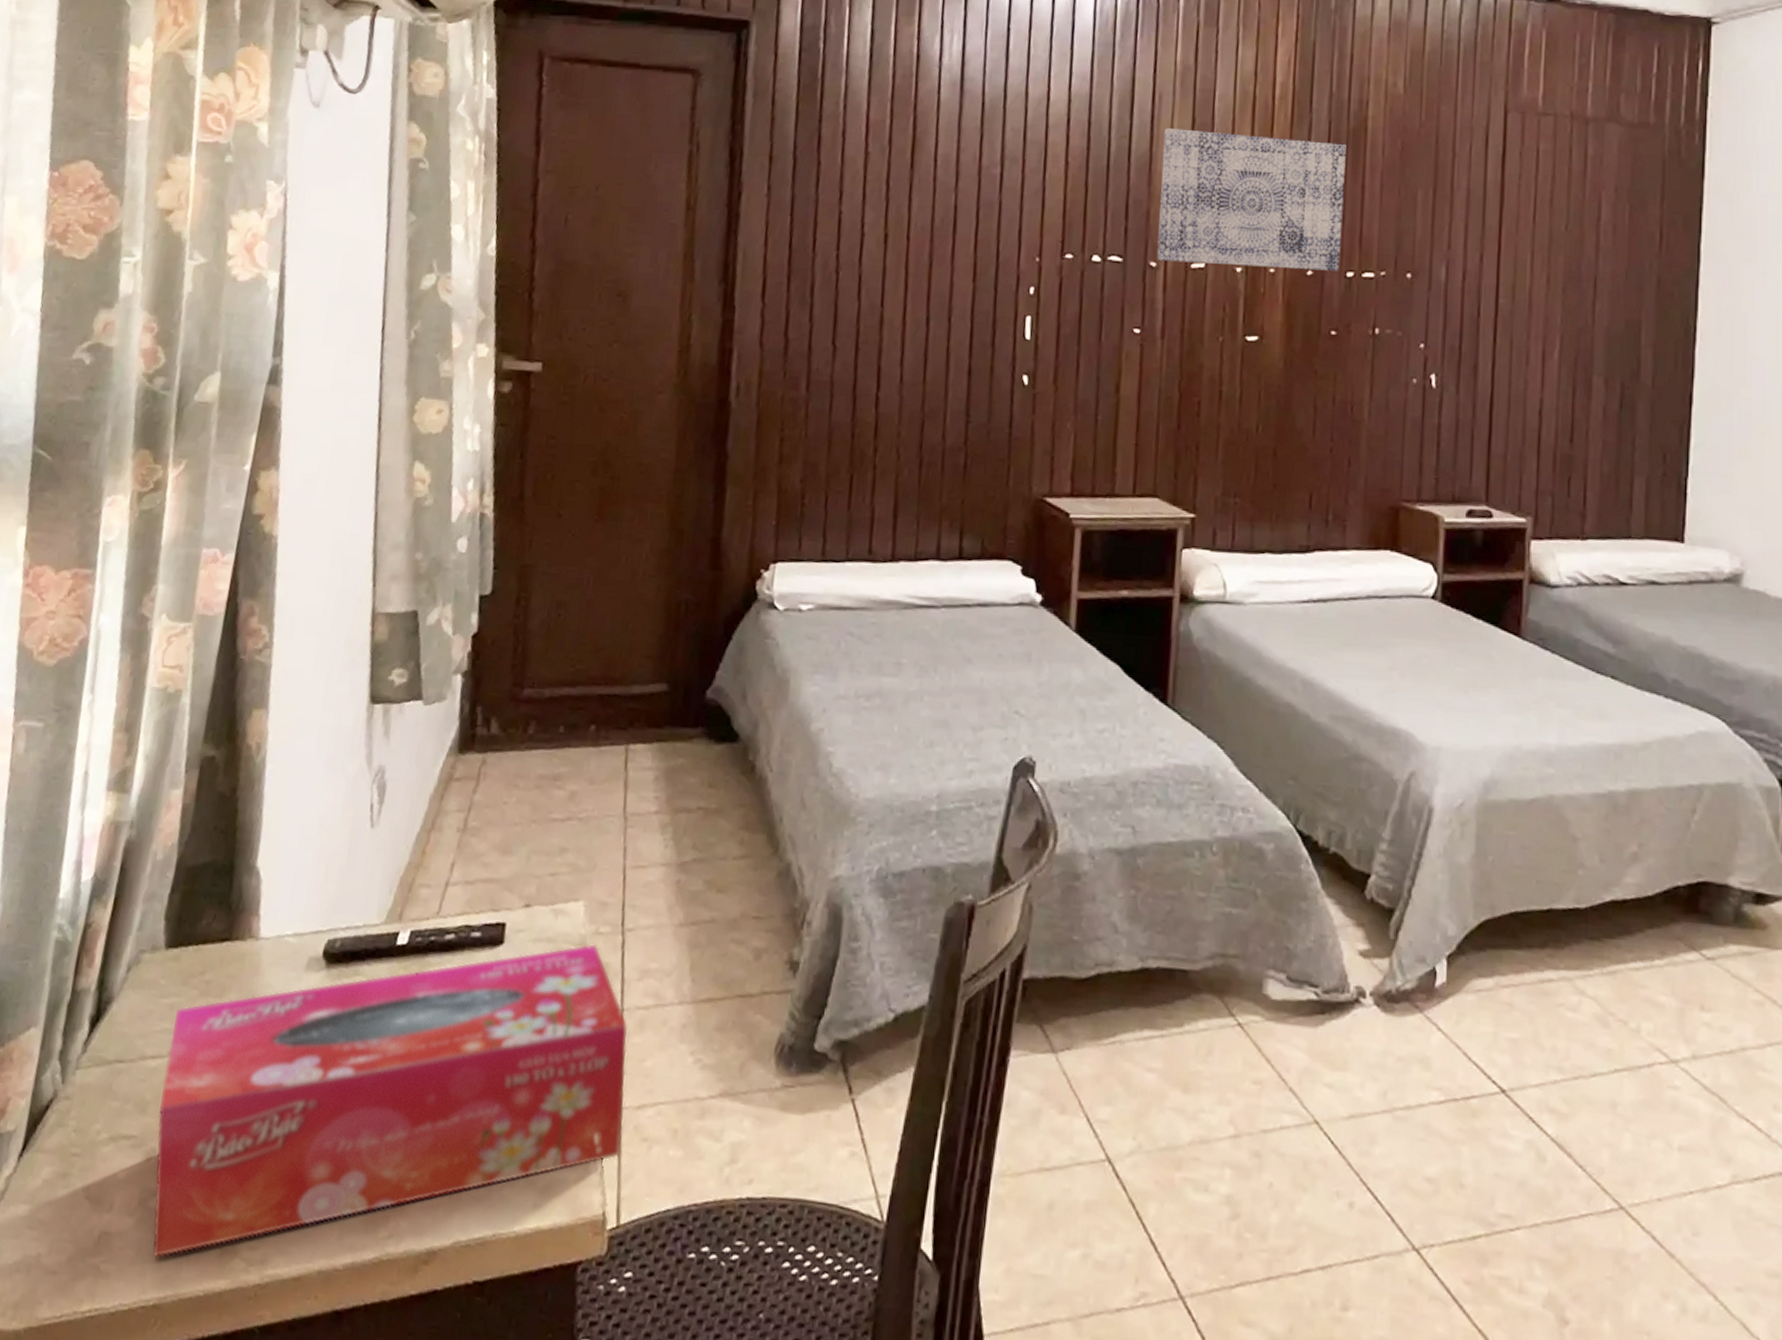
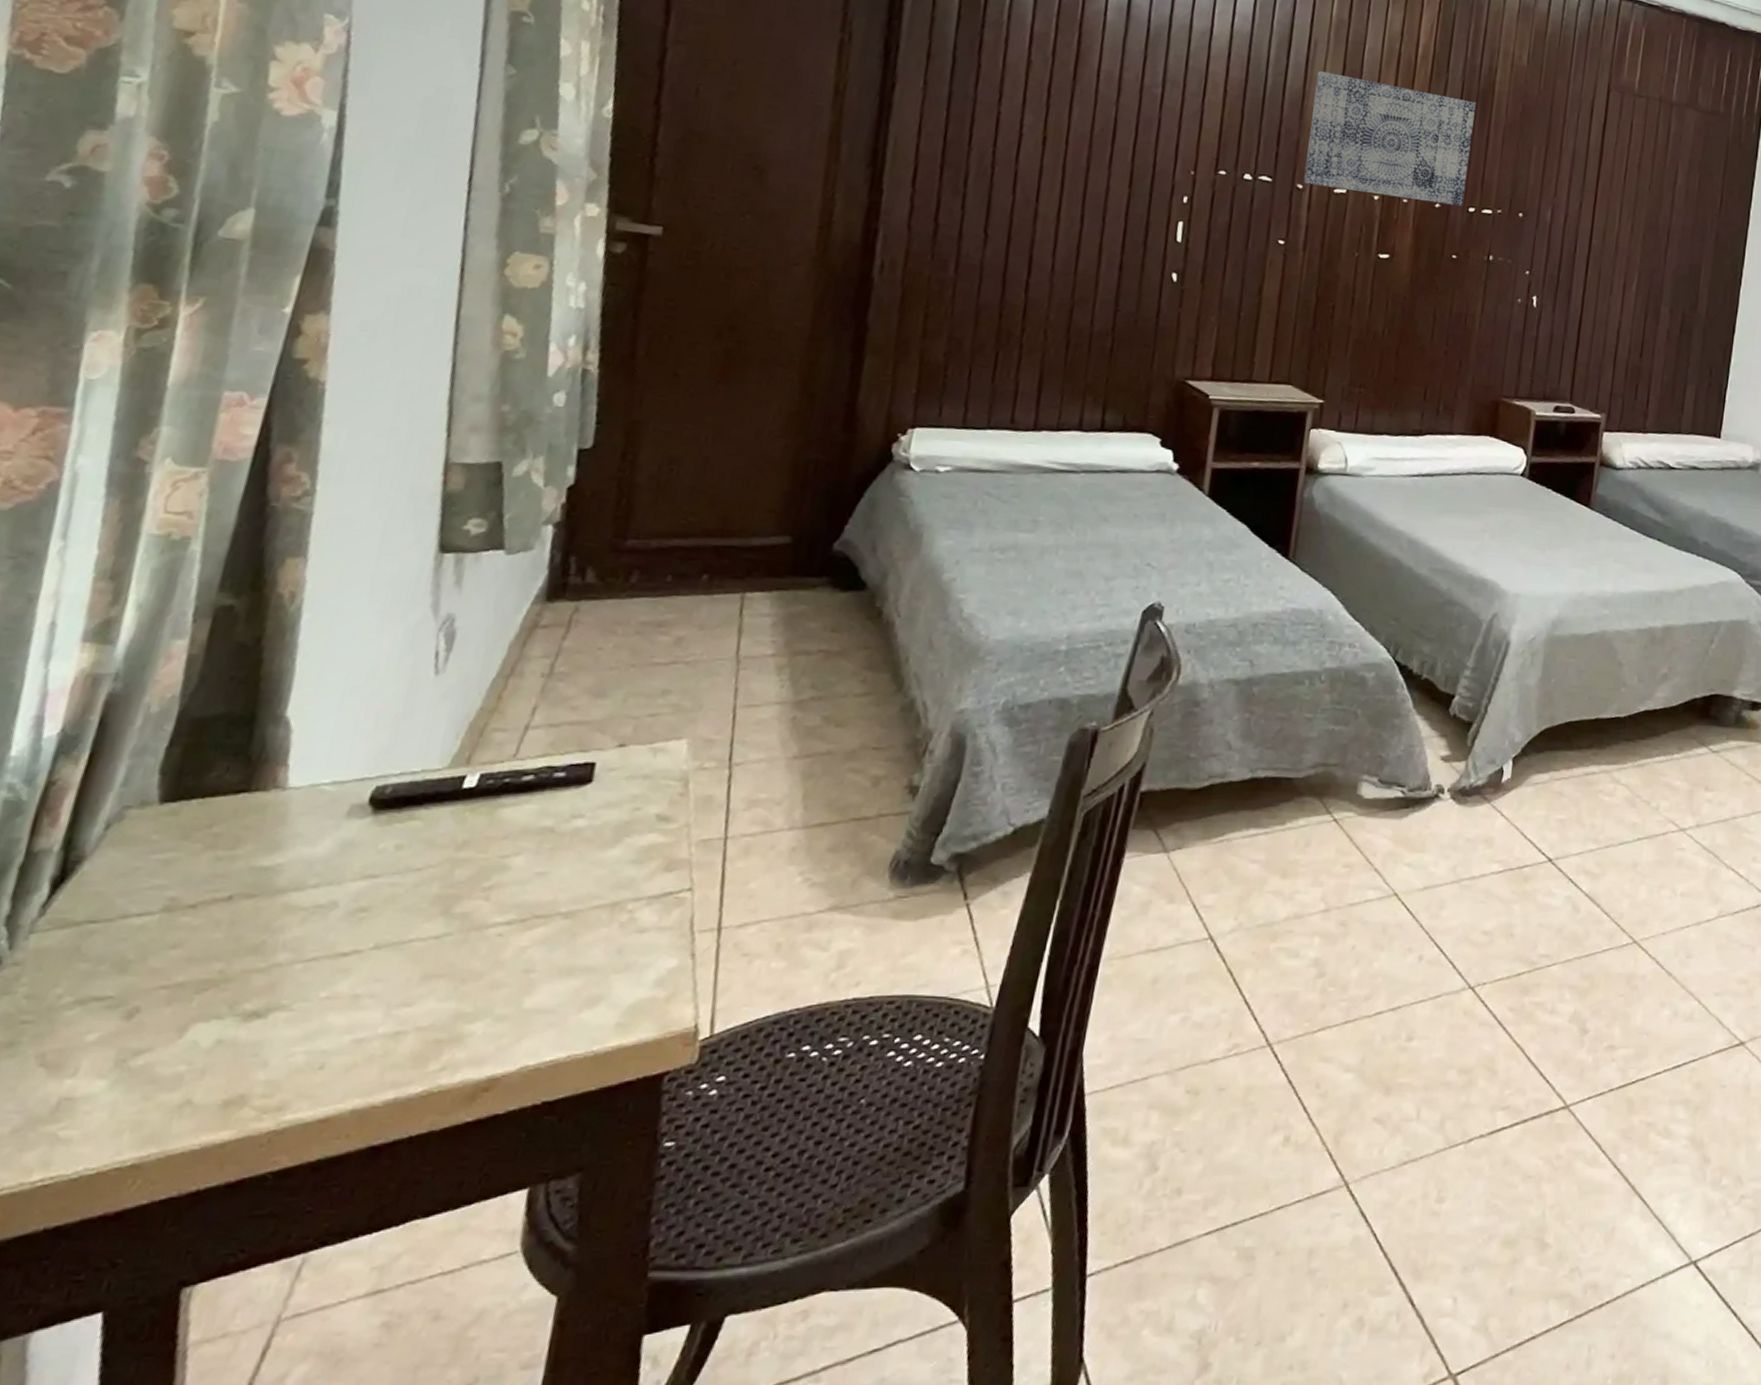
tissue box: present [152,944,628,1258] -> none [131,779,732,1118]

